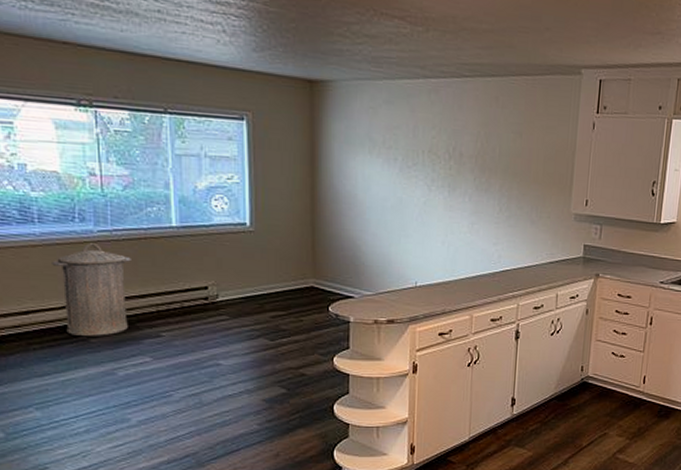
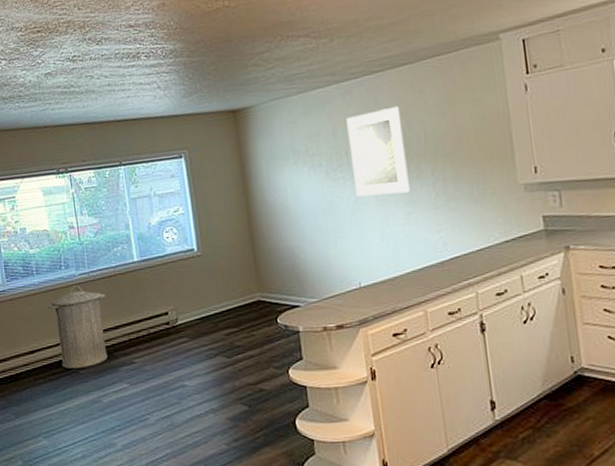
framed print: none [426,116,481,203] -> present [346,106,410,197]

